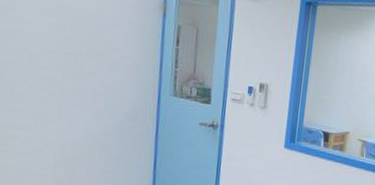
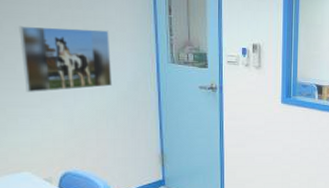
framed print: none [20,45,113,116] -> present [19,25,112,92]

